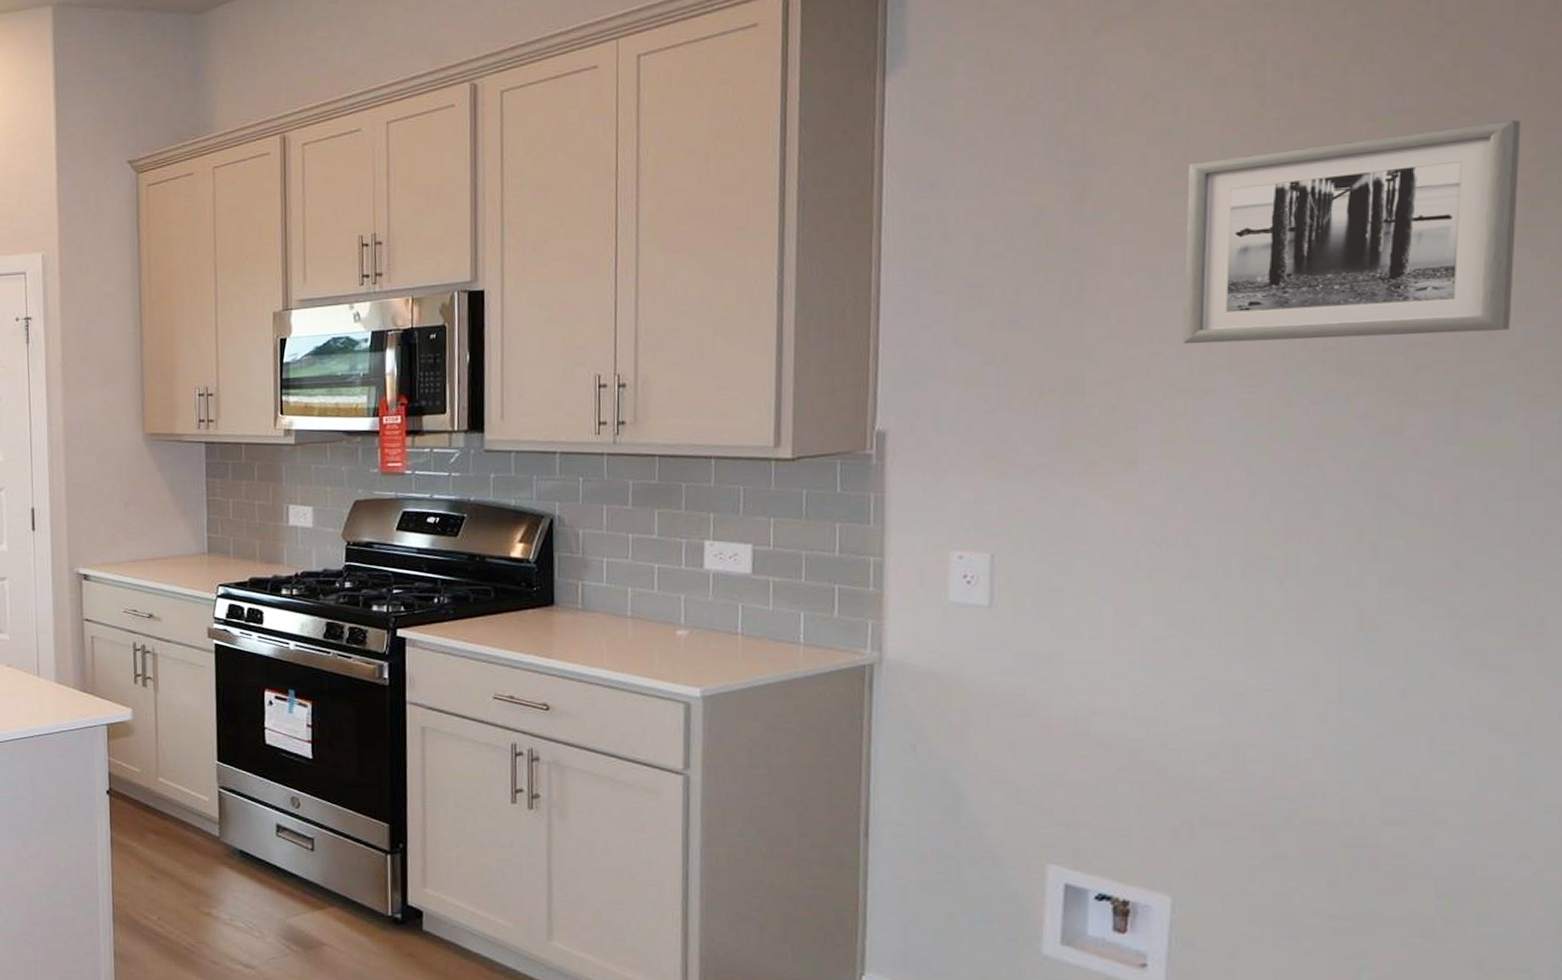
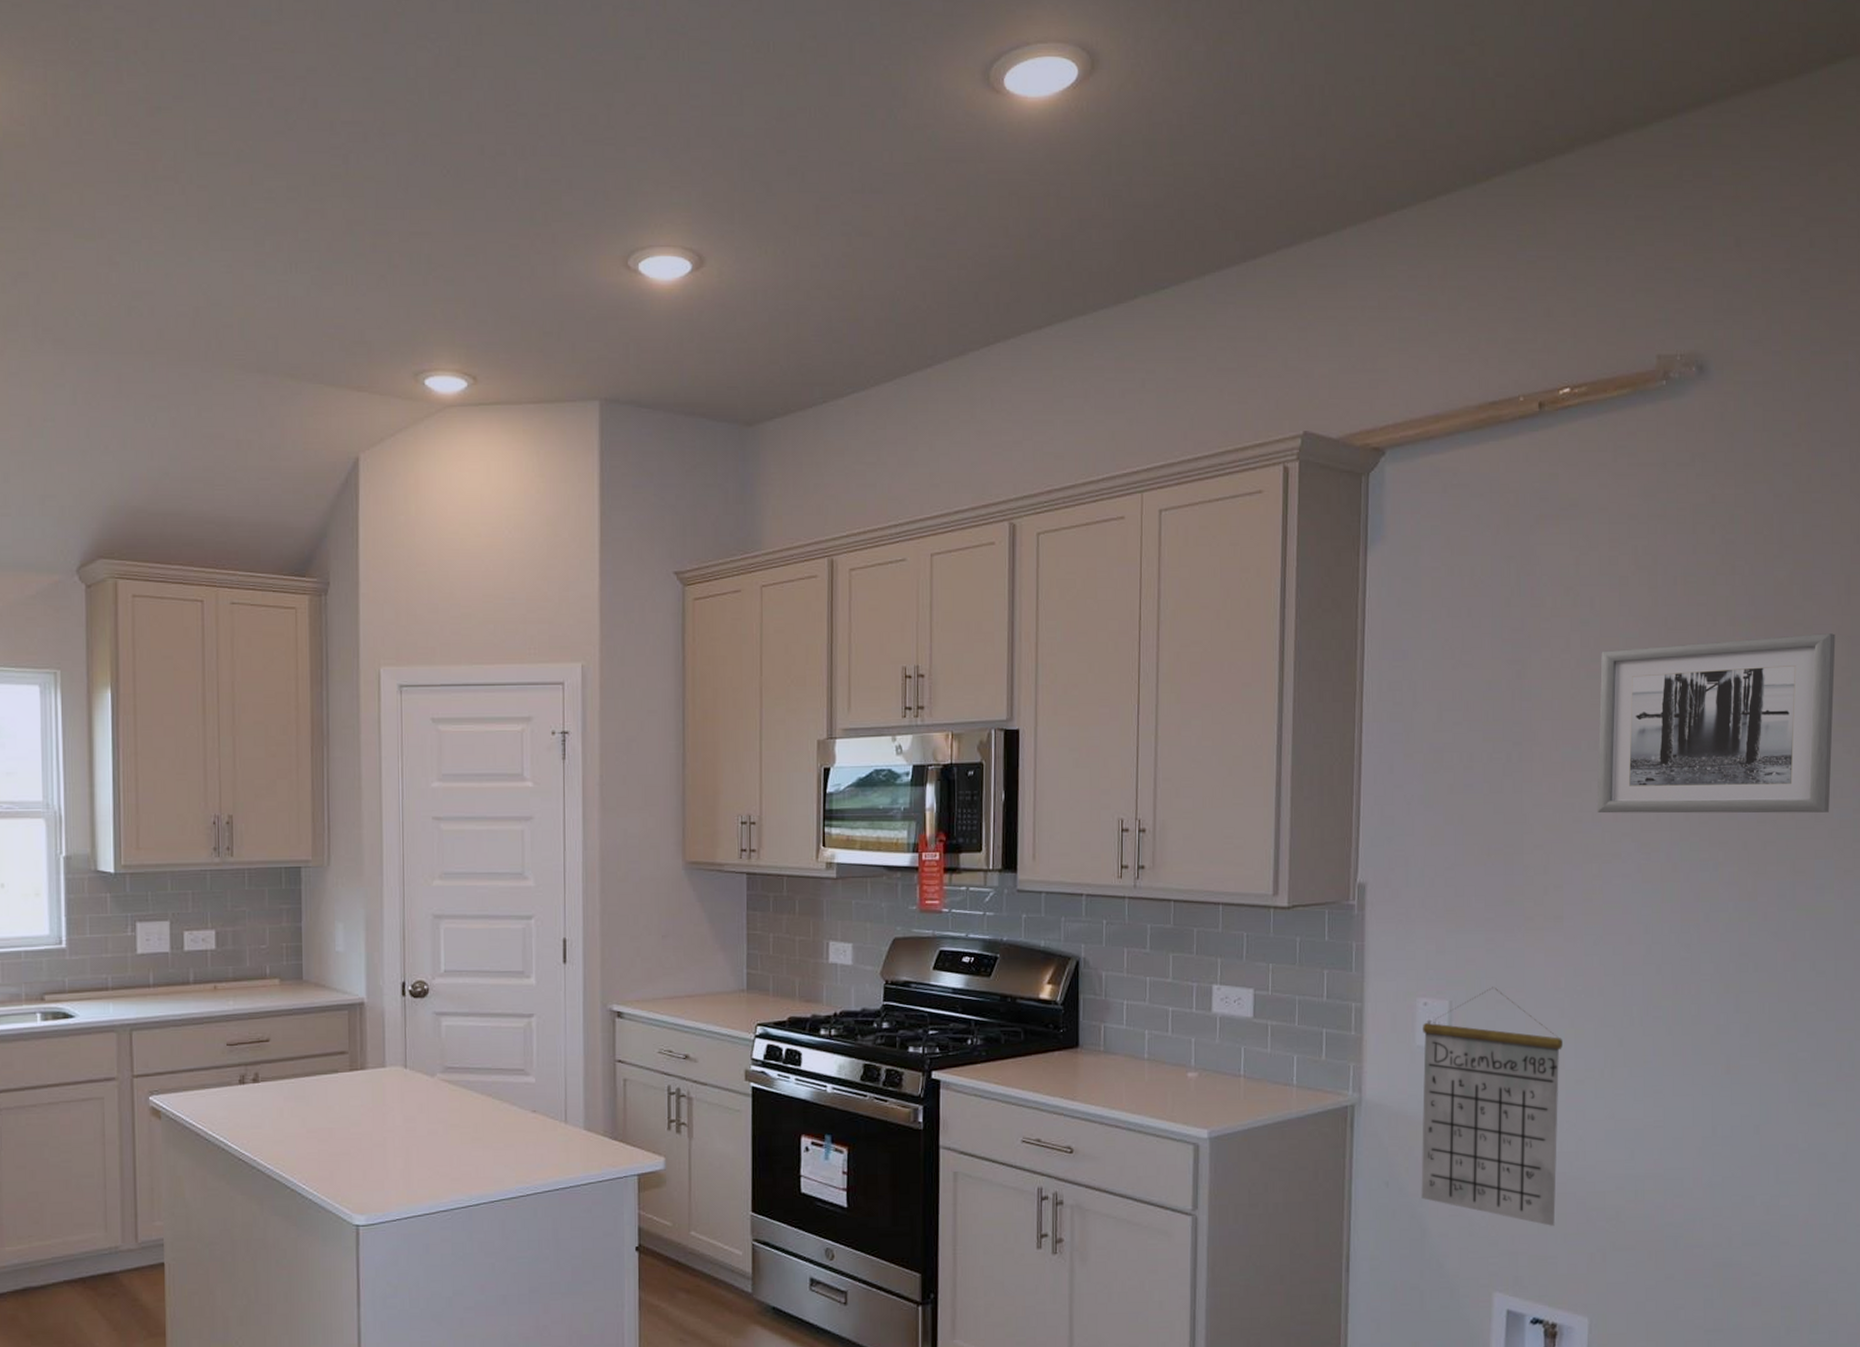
calendar: none [956,538,1137,796] -> present [1421,987,1562,1226]

